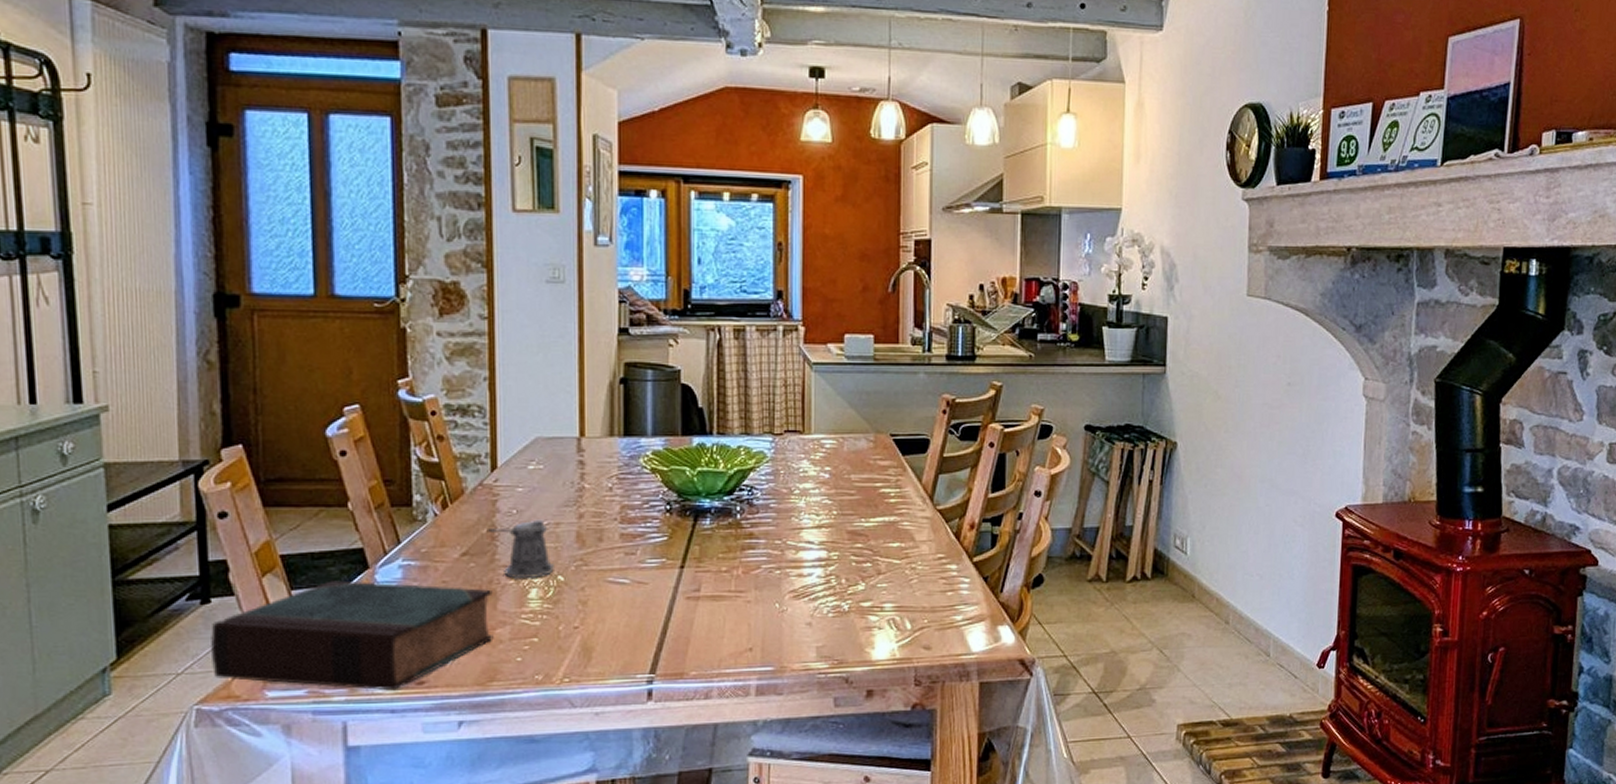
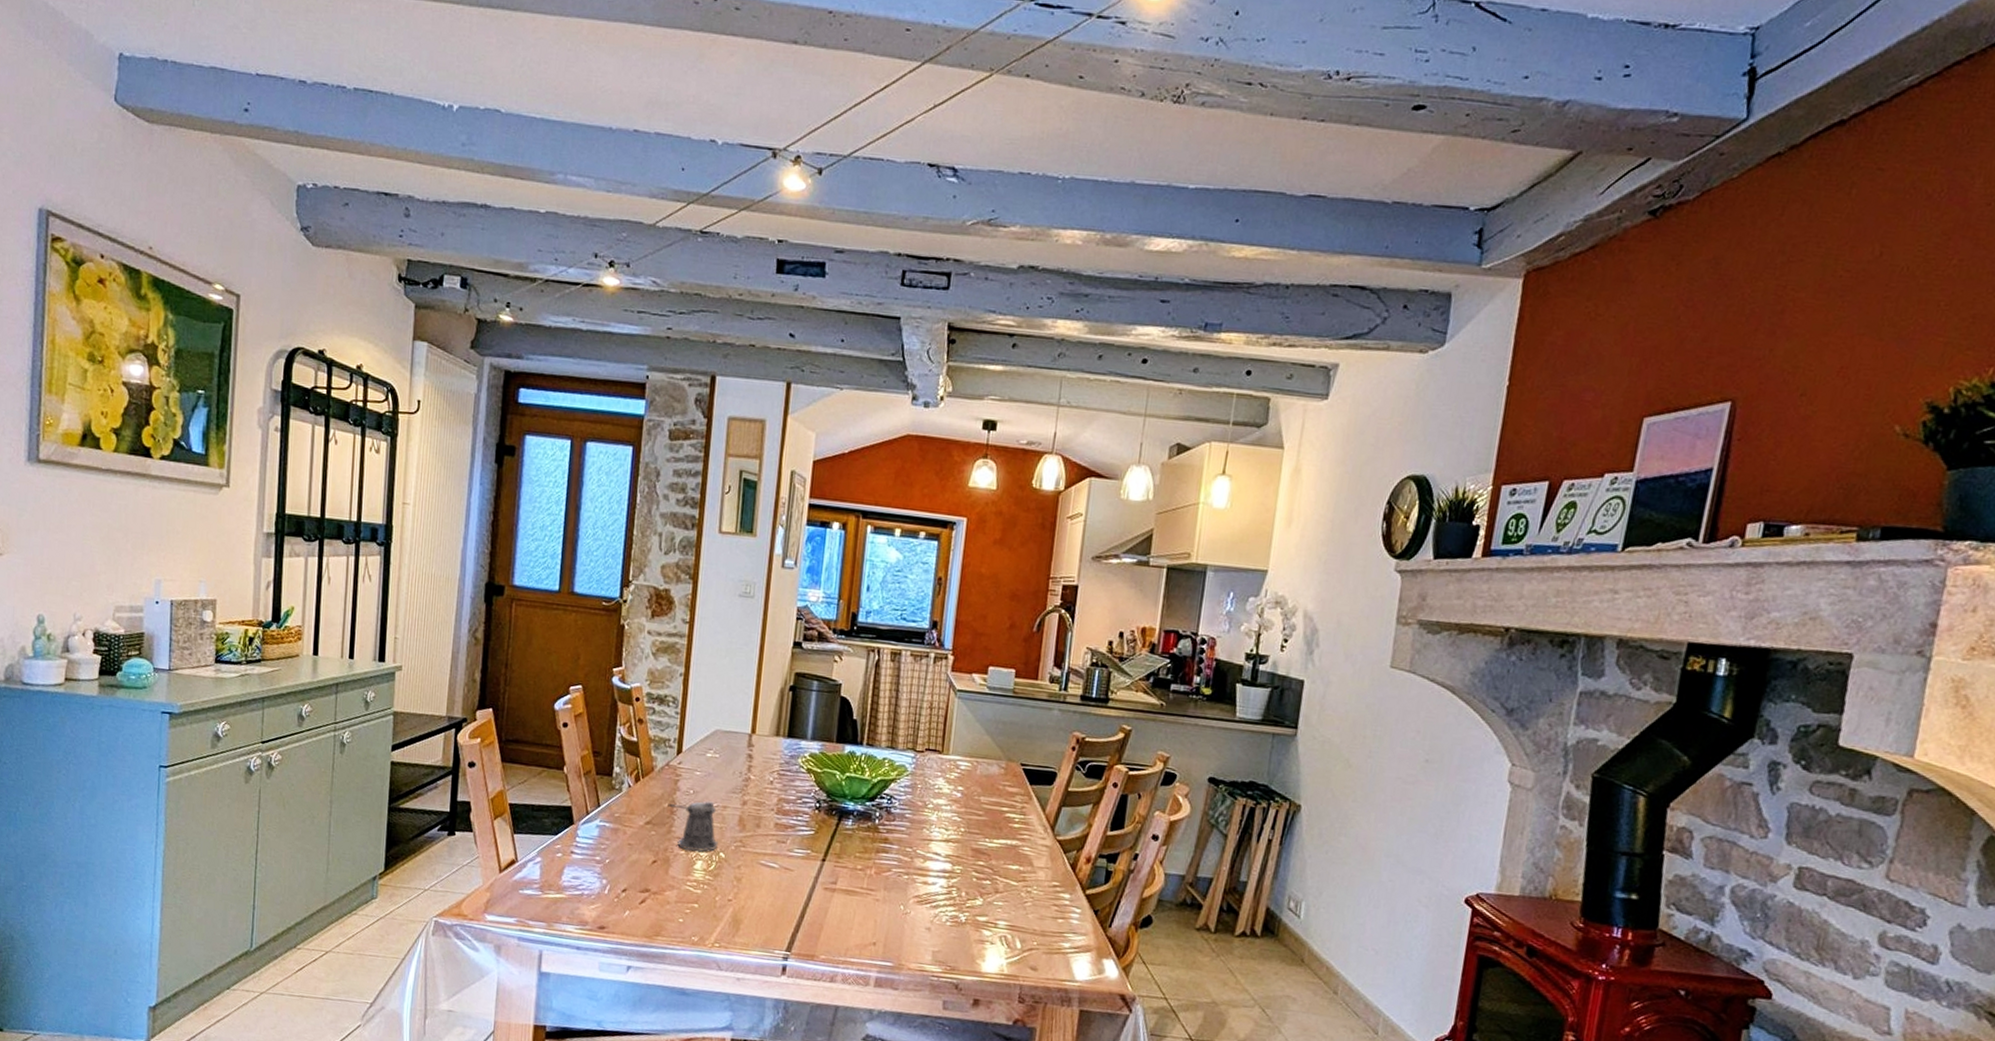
book: present [210,580,494,691] -> none [449,830,667,931]

